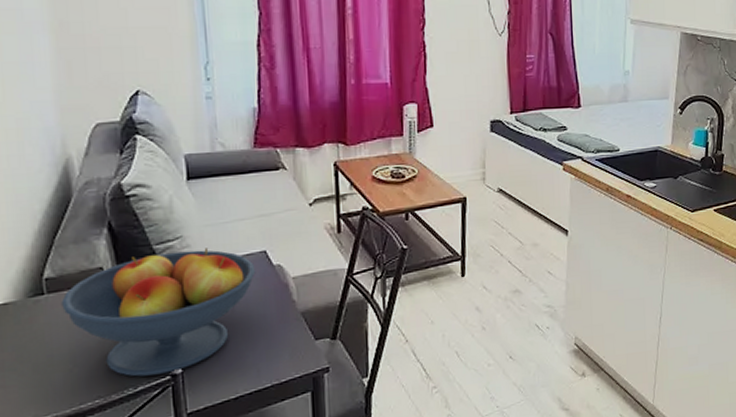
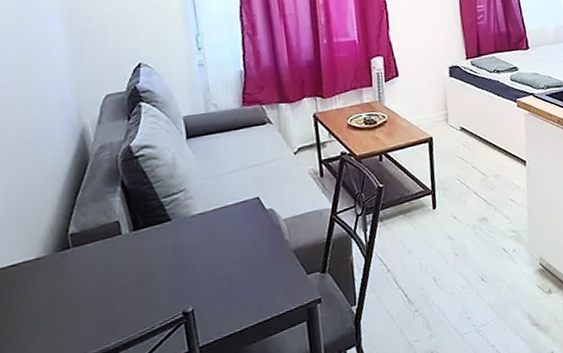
fruit bowl: present [61,248,256,377] -> none [85,198,251,317]

